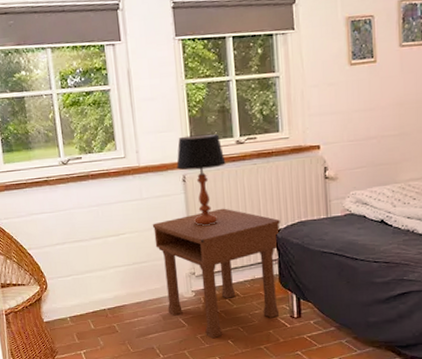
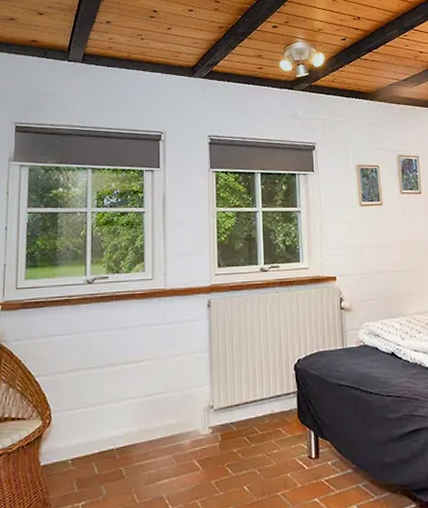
nightstand: present [152,208,280,339] -> none [173,336,300,485]
table lamp: present [176,133,226,226] -> none [203,260,250,354]

